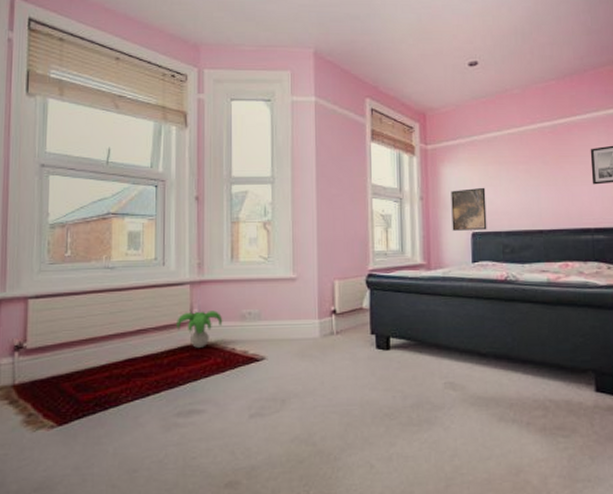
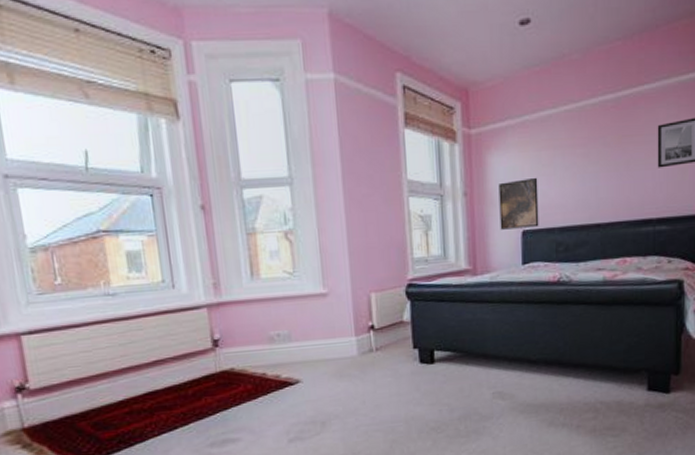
decorative plant: present [176,310,223,348] -> none [197,334,250,376]

